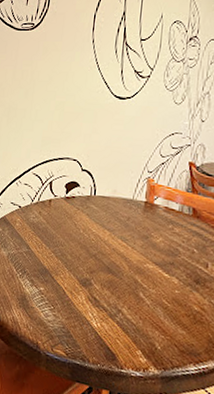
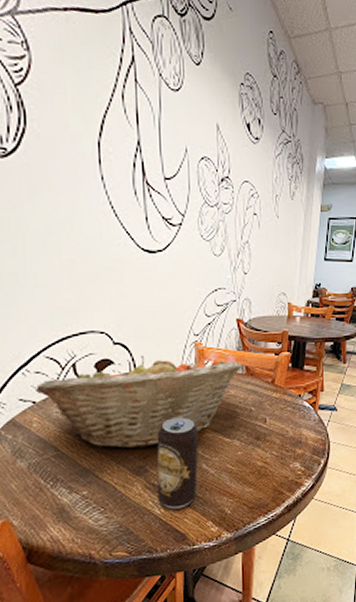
fruit basket: none [23,182,189,264] -> present [36,355,242,449]
beverage can: none [96,242,141,329] -> present [157,417,199,510]

